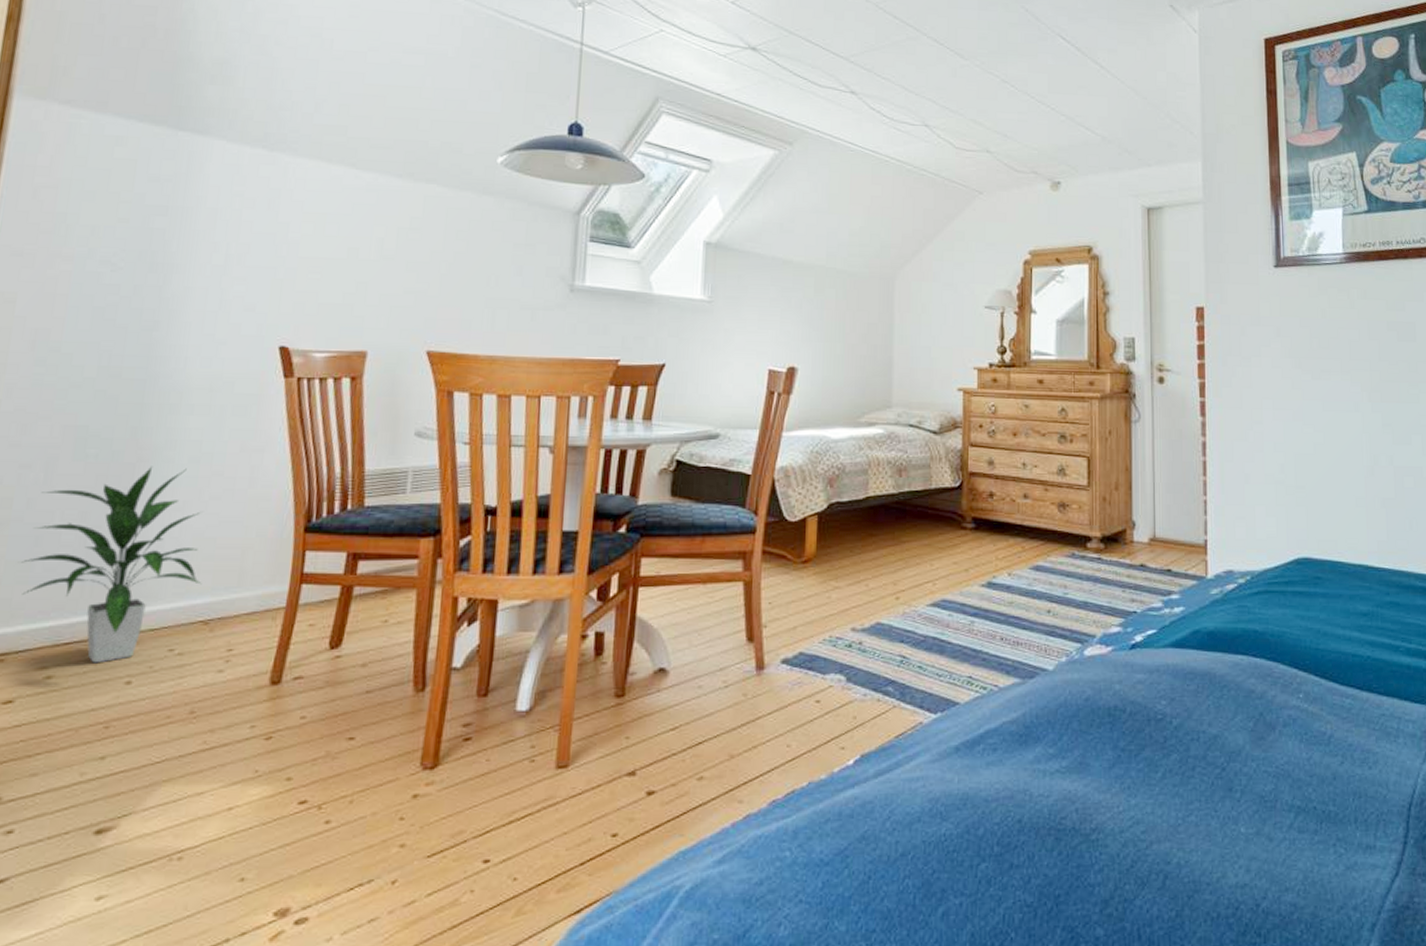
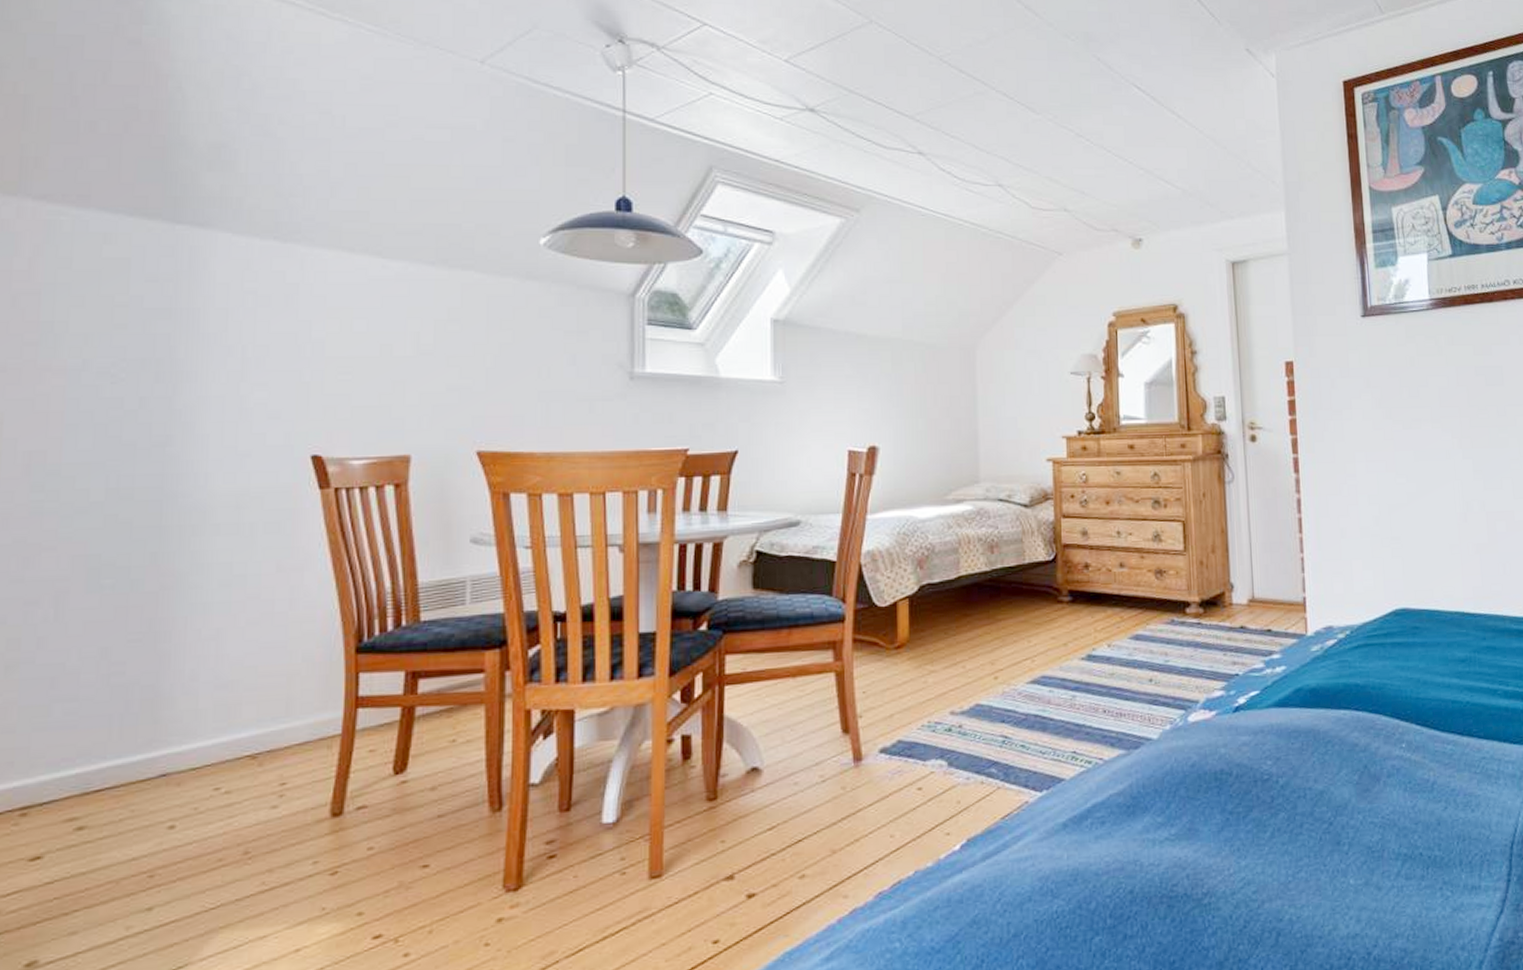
indoor plant: present [21,466,202,663] -> none [37,593,246,810]

